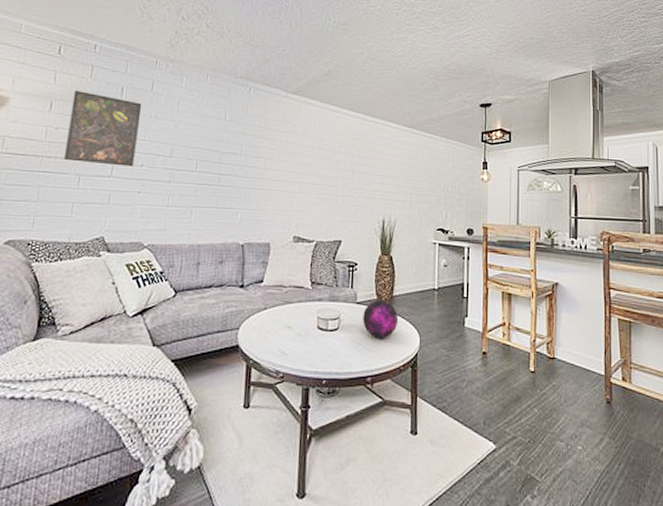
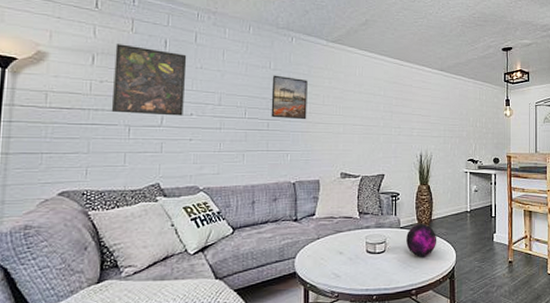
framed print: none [223,126,264,176] -> present [271,75,308,120]

